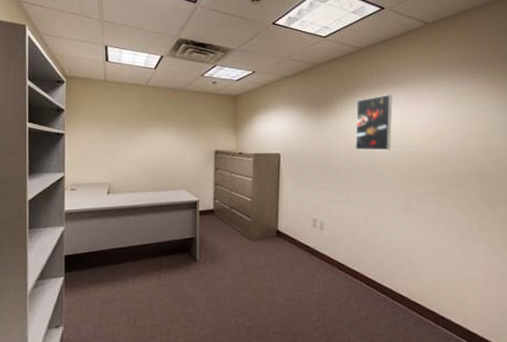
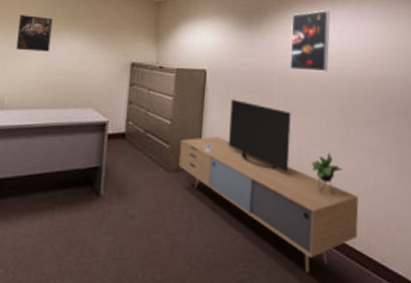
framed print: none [119,114,147,145] -> present [16,15,53,52]
media console: none [260,178,420,322] -> present [178,99,359,273]

